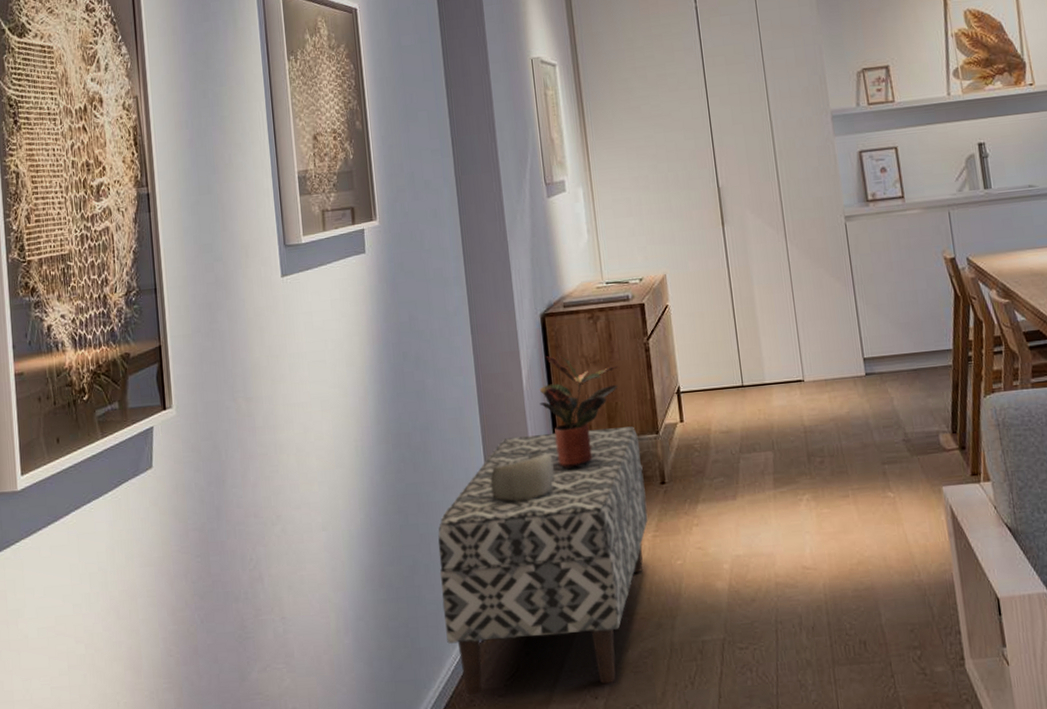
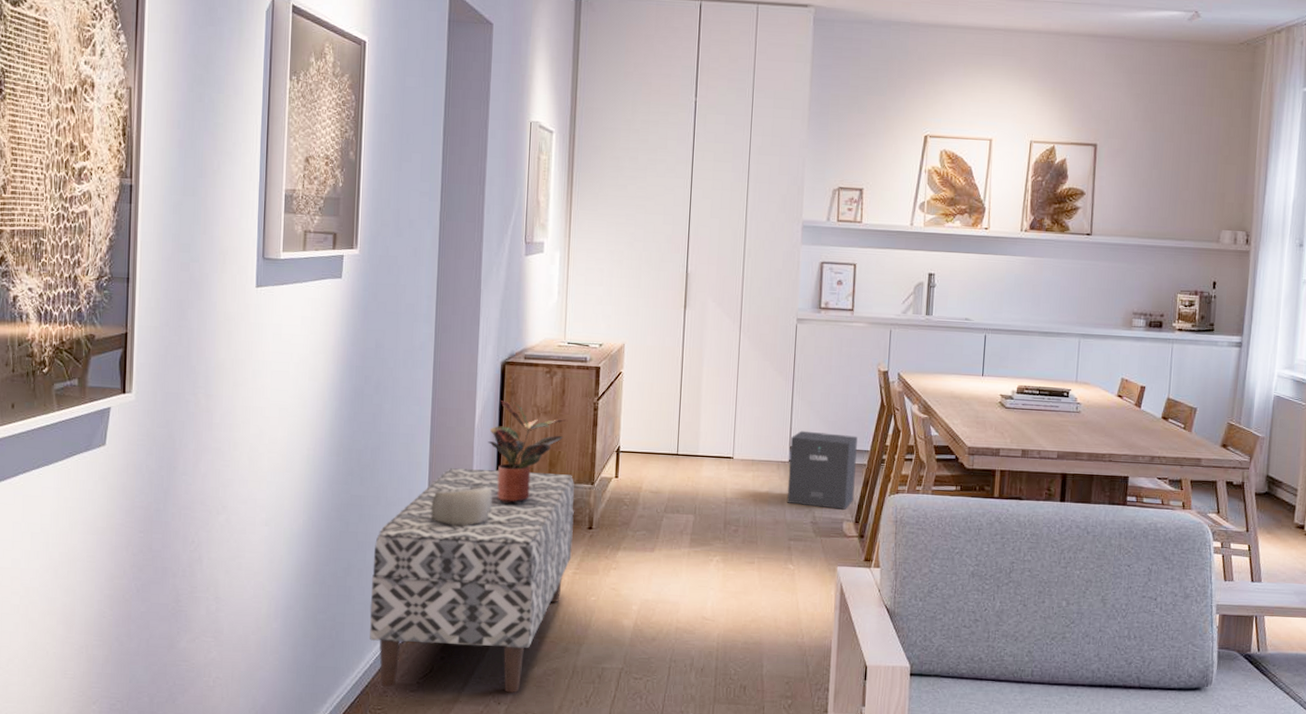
speaker: none [862,335,946,423] -> present [786,430,858,510]

